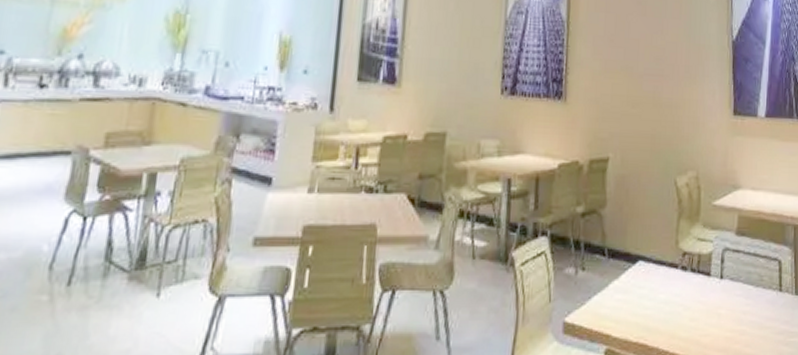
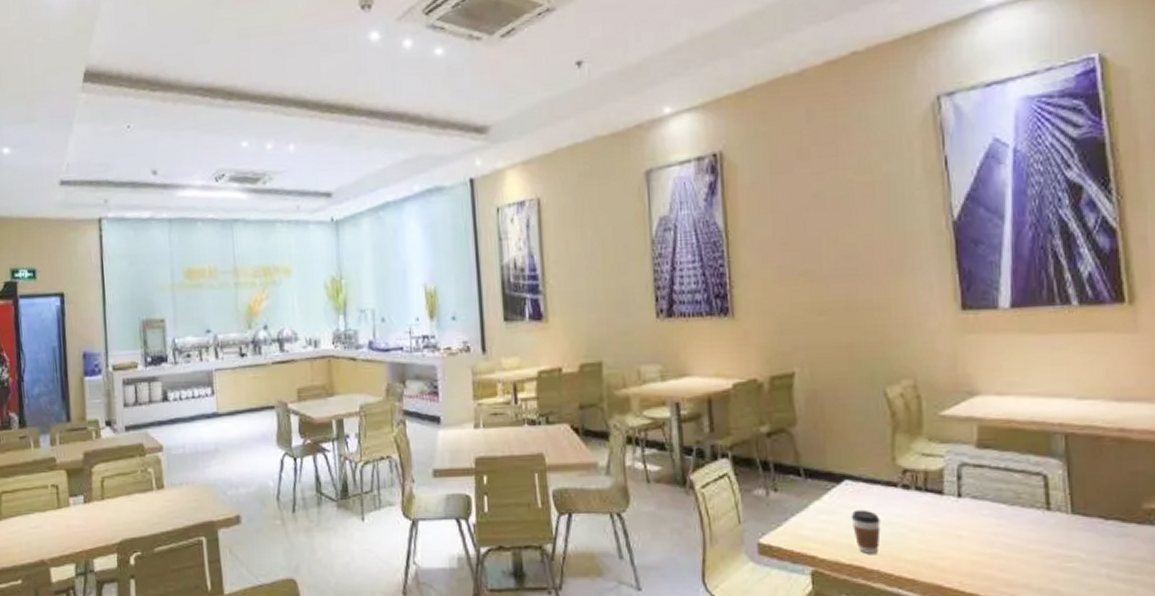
coffee cup: none [640,289,663,332] -> present [850,509,881,554]

